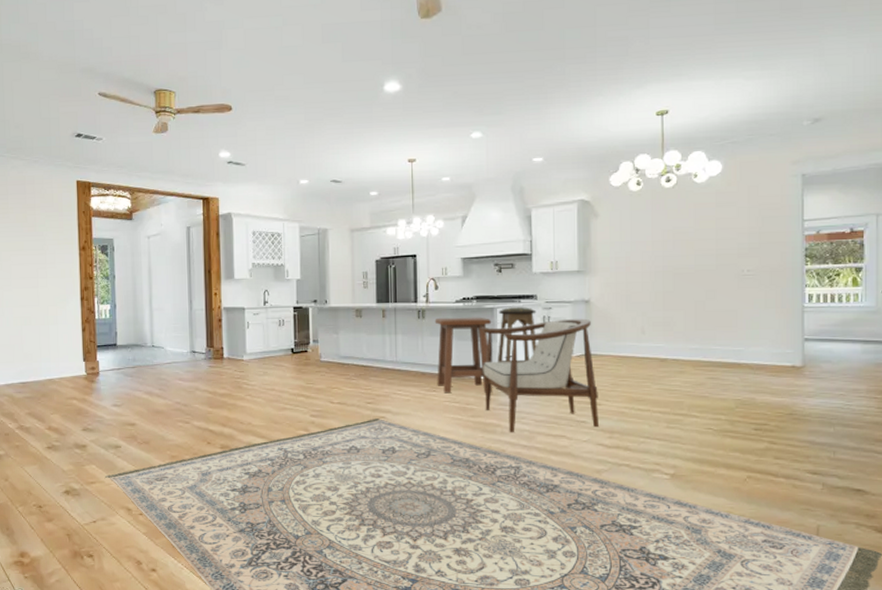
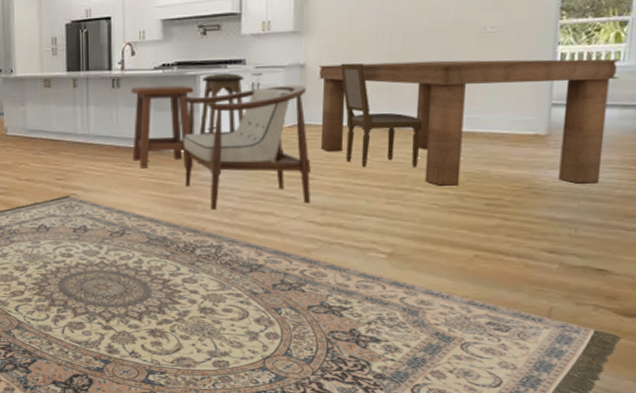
dining table: none [601,299,859,412] -> present [318,58,621,186]
dining chair: none [621,299,695,394] -> present [340,63,423,167]

